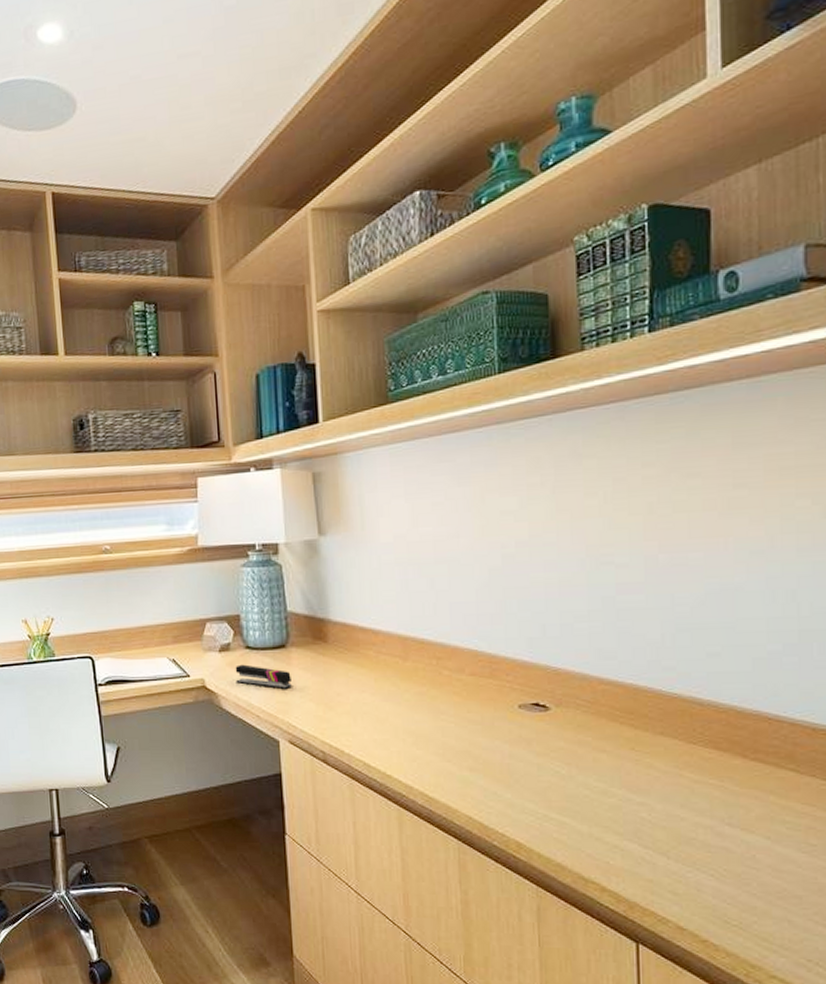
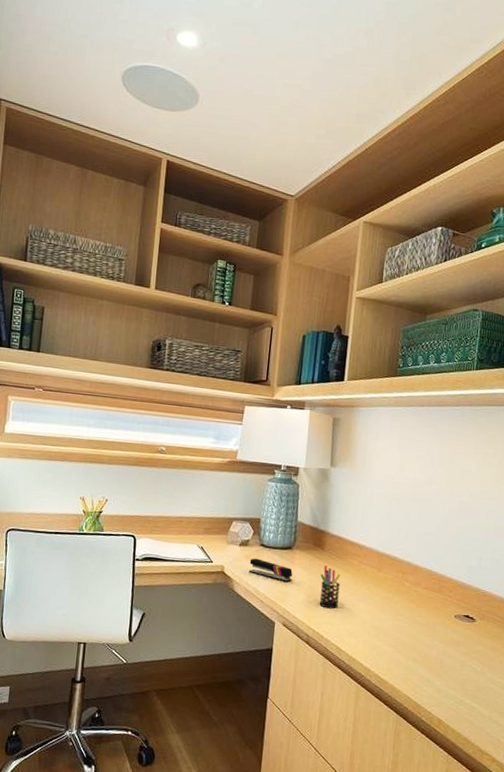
pen holder: none [328,662,358,715] -> present [319,565,341,608]

